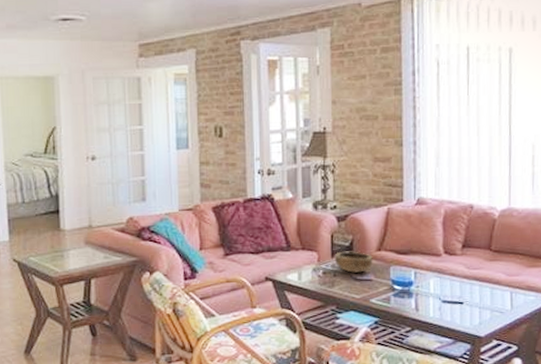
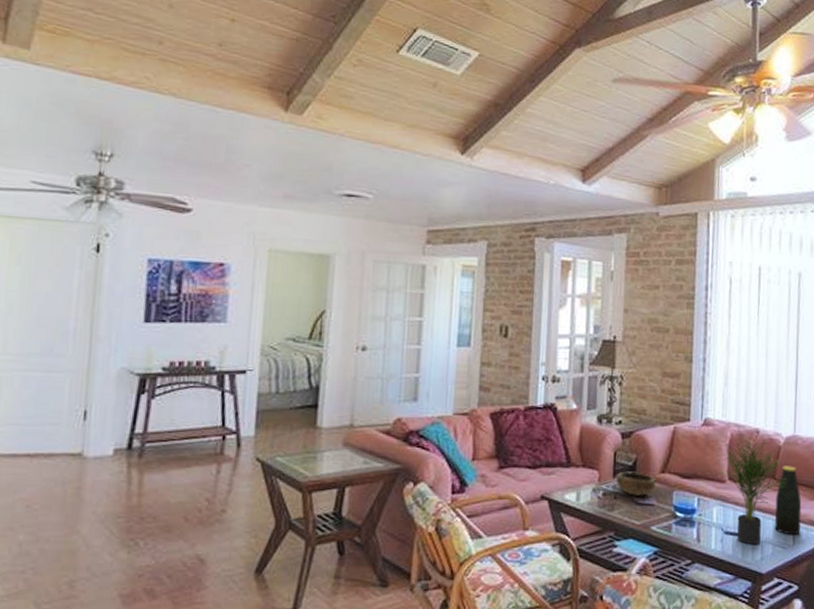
potted plant: none [434,204,502,312] -> present [719,427,786,545]
bottle: none [491,237,519,301] -> present [775,465,802,535]

